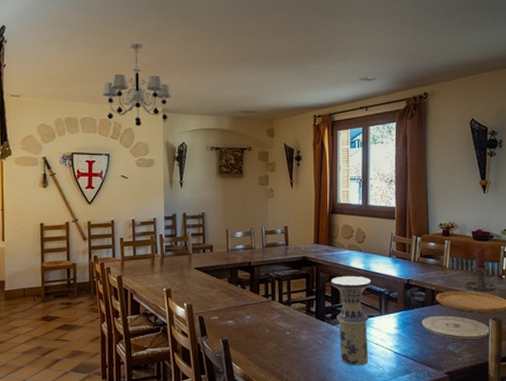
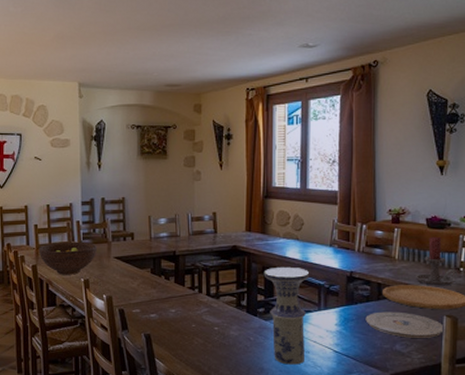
chandelier: present [103,43,171,126] -> none [13,10,88,103]
fruit bowl: none [123,253,179,285] -> present [38,241,98,275]

